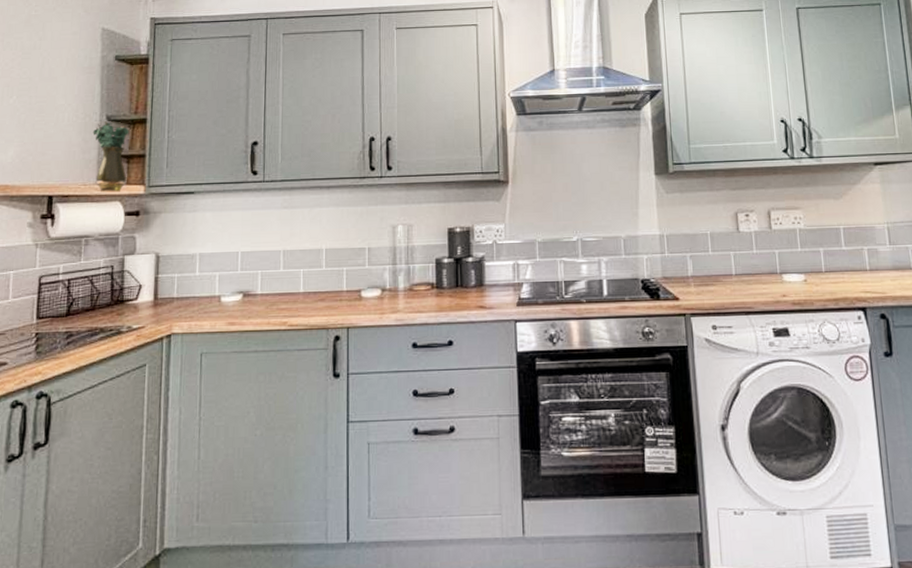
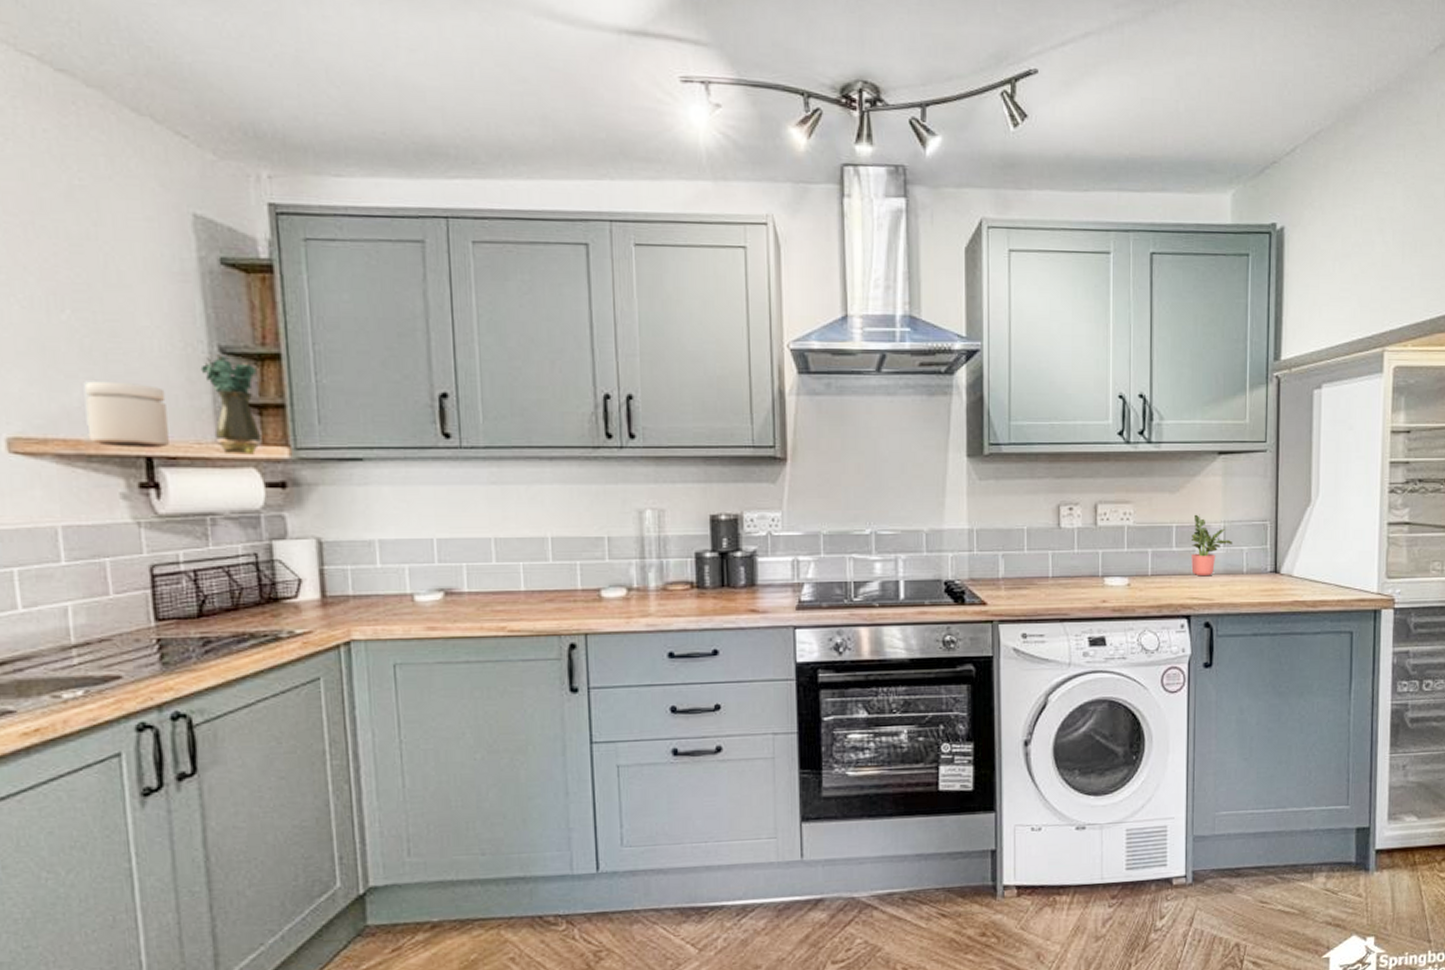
jar: none [14,143,68,190] -> present [85,381,169,448]
potted plant: none [859,217,897,272] -> present [1191,514,1232,577]

